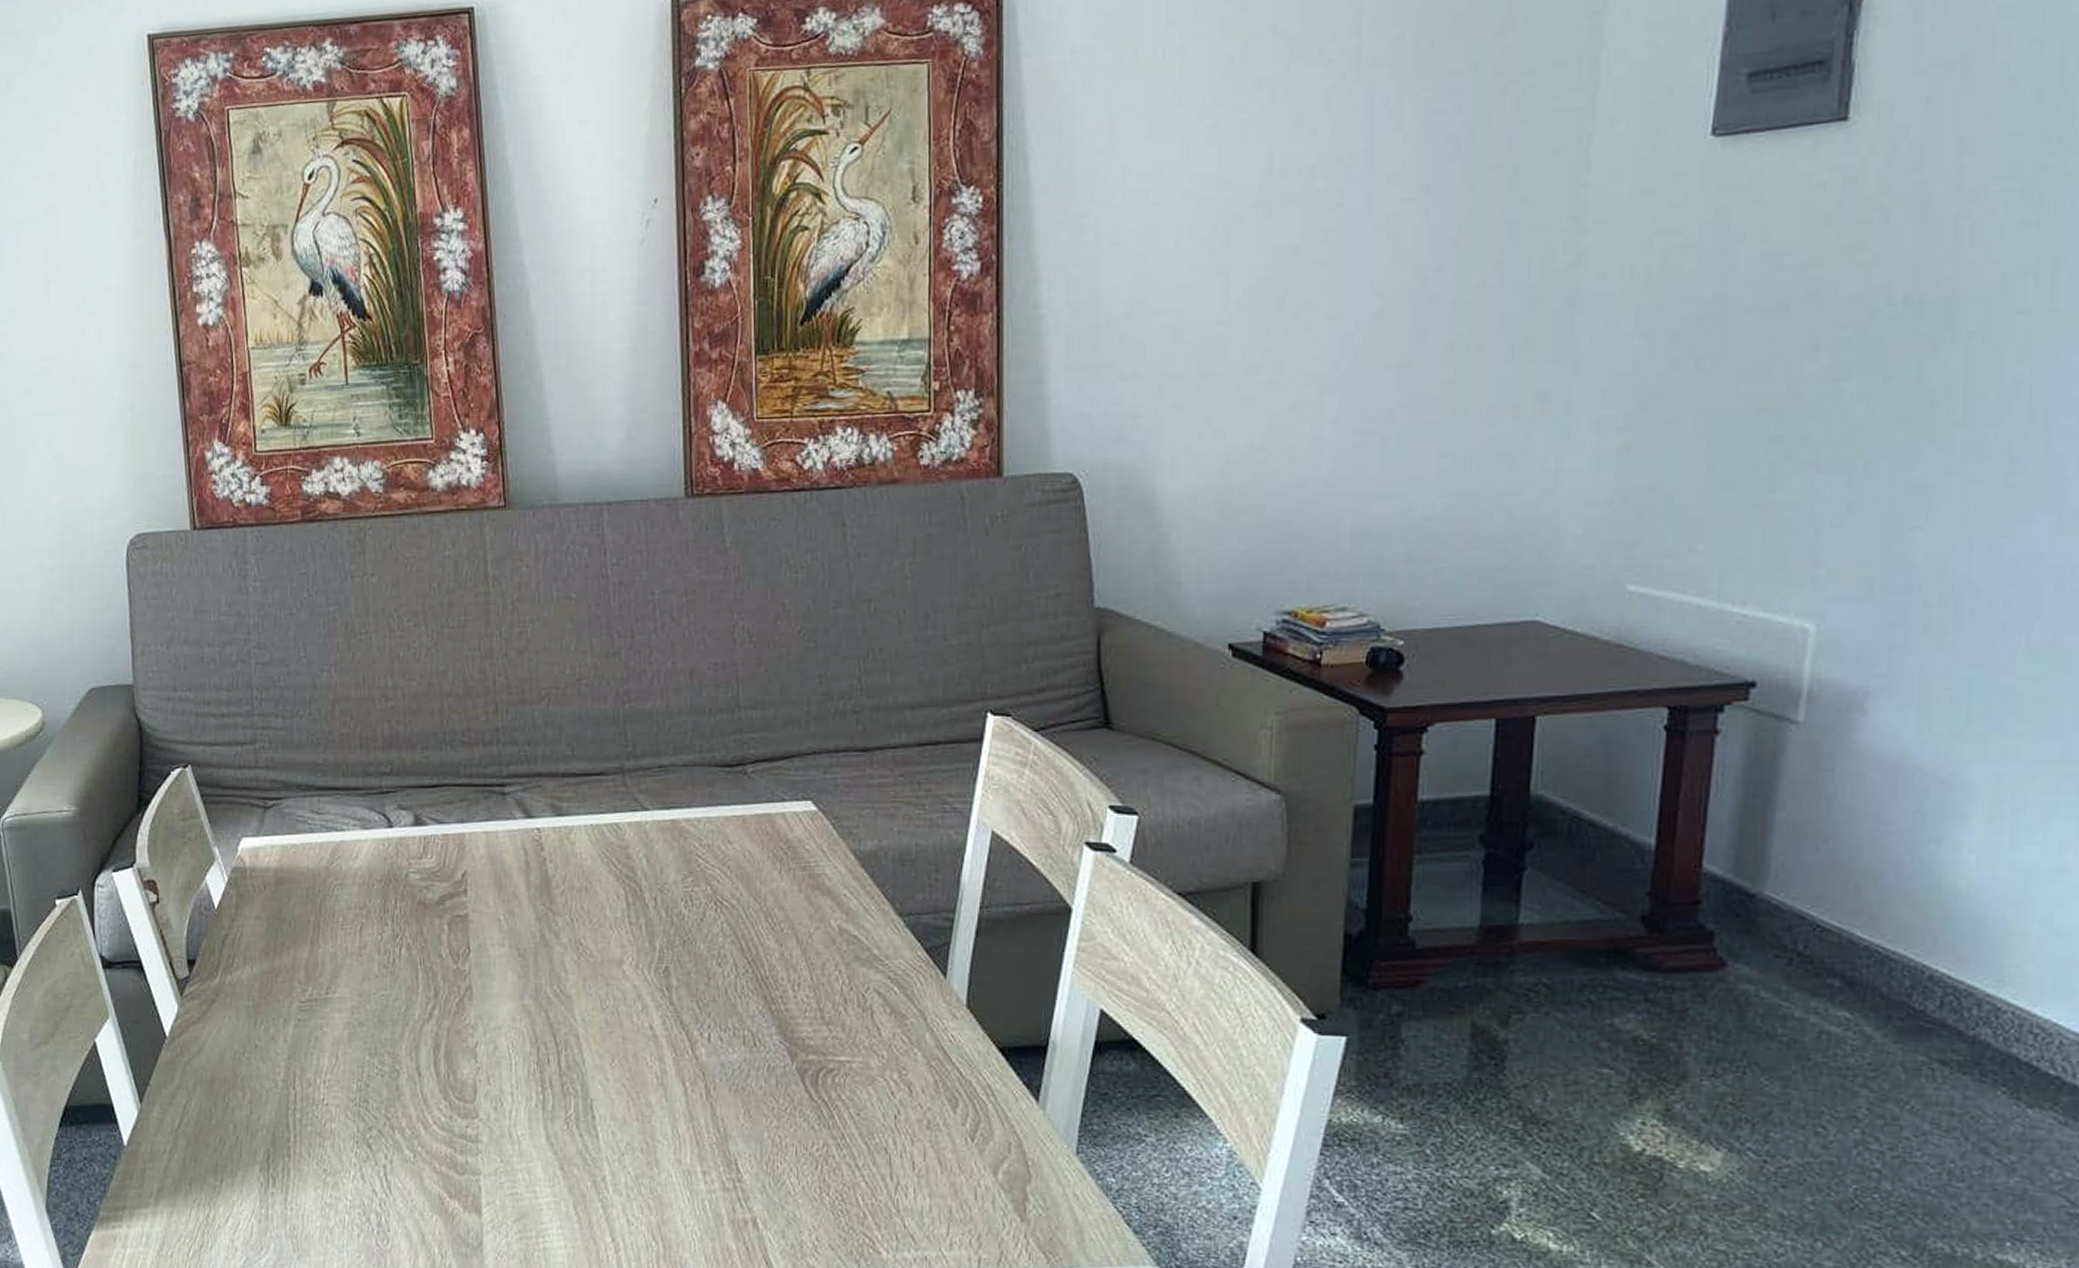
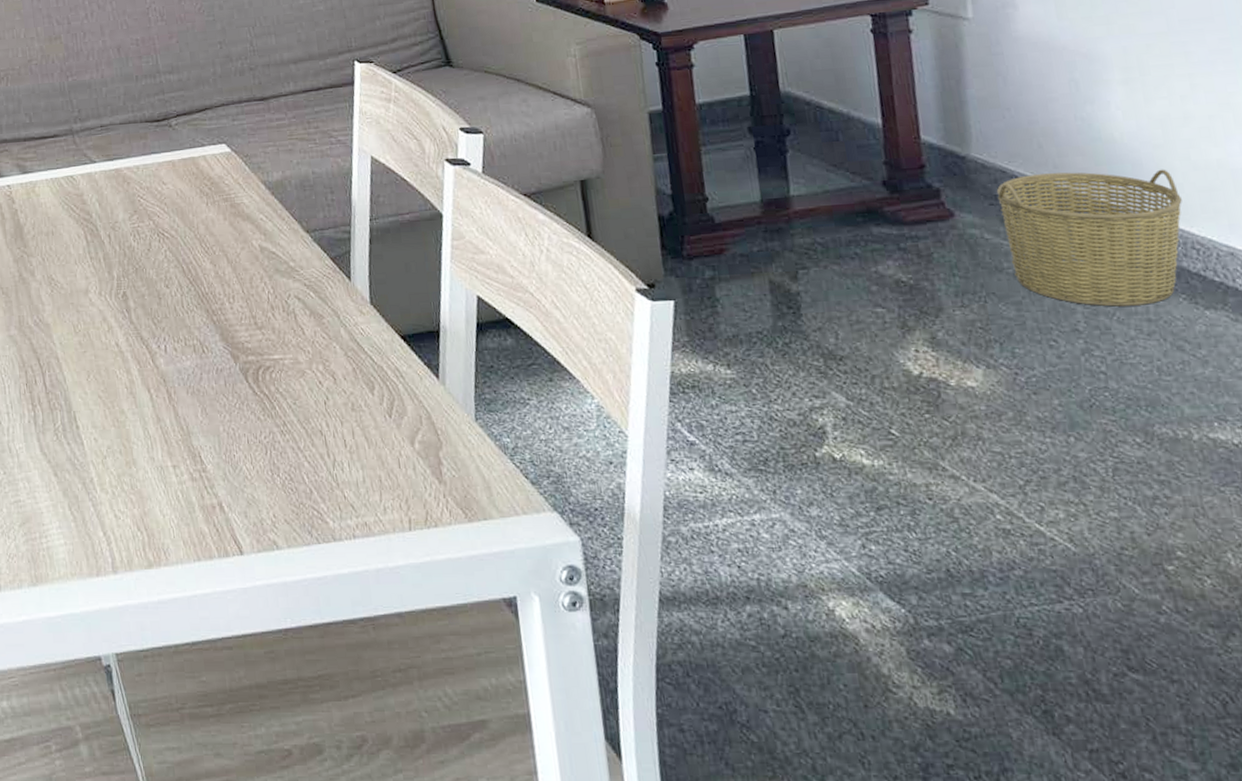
basket: none [1787,924,2030,1095] -> present [996,169,1182,307]

